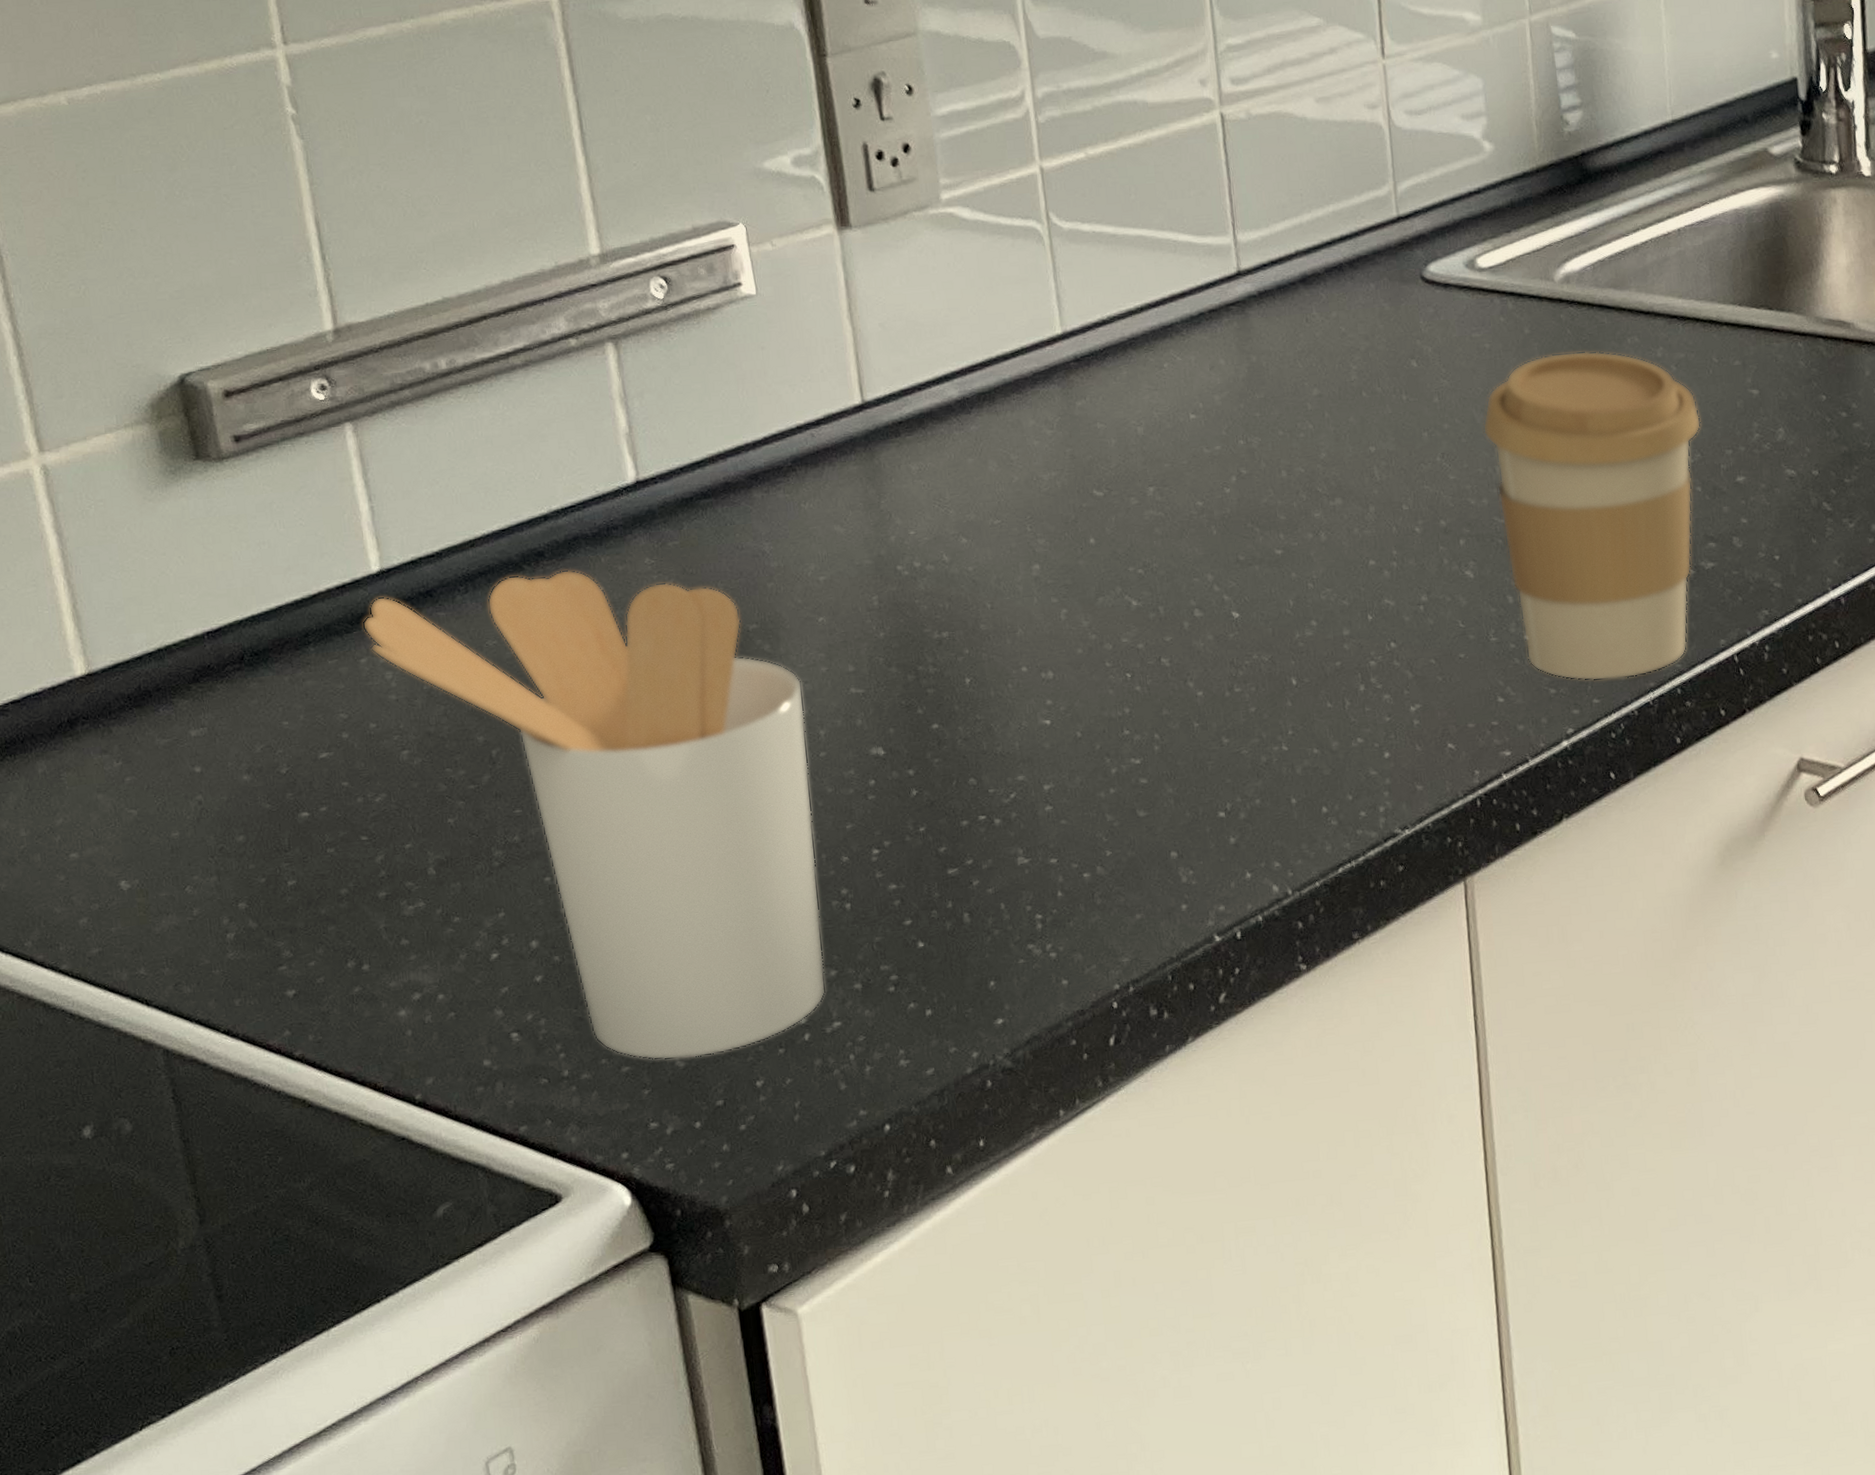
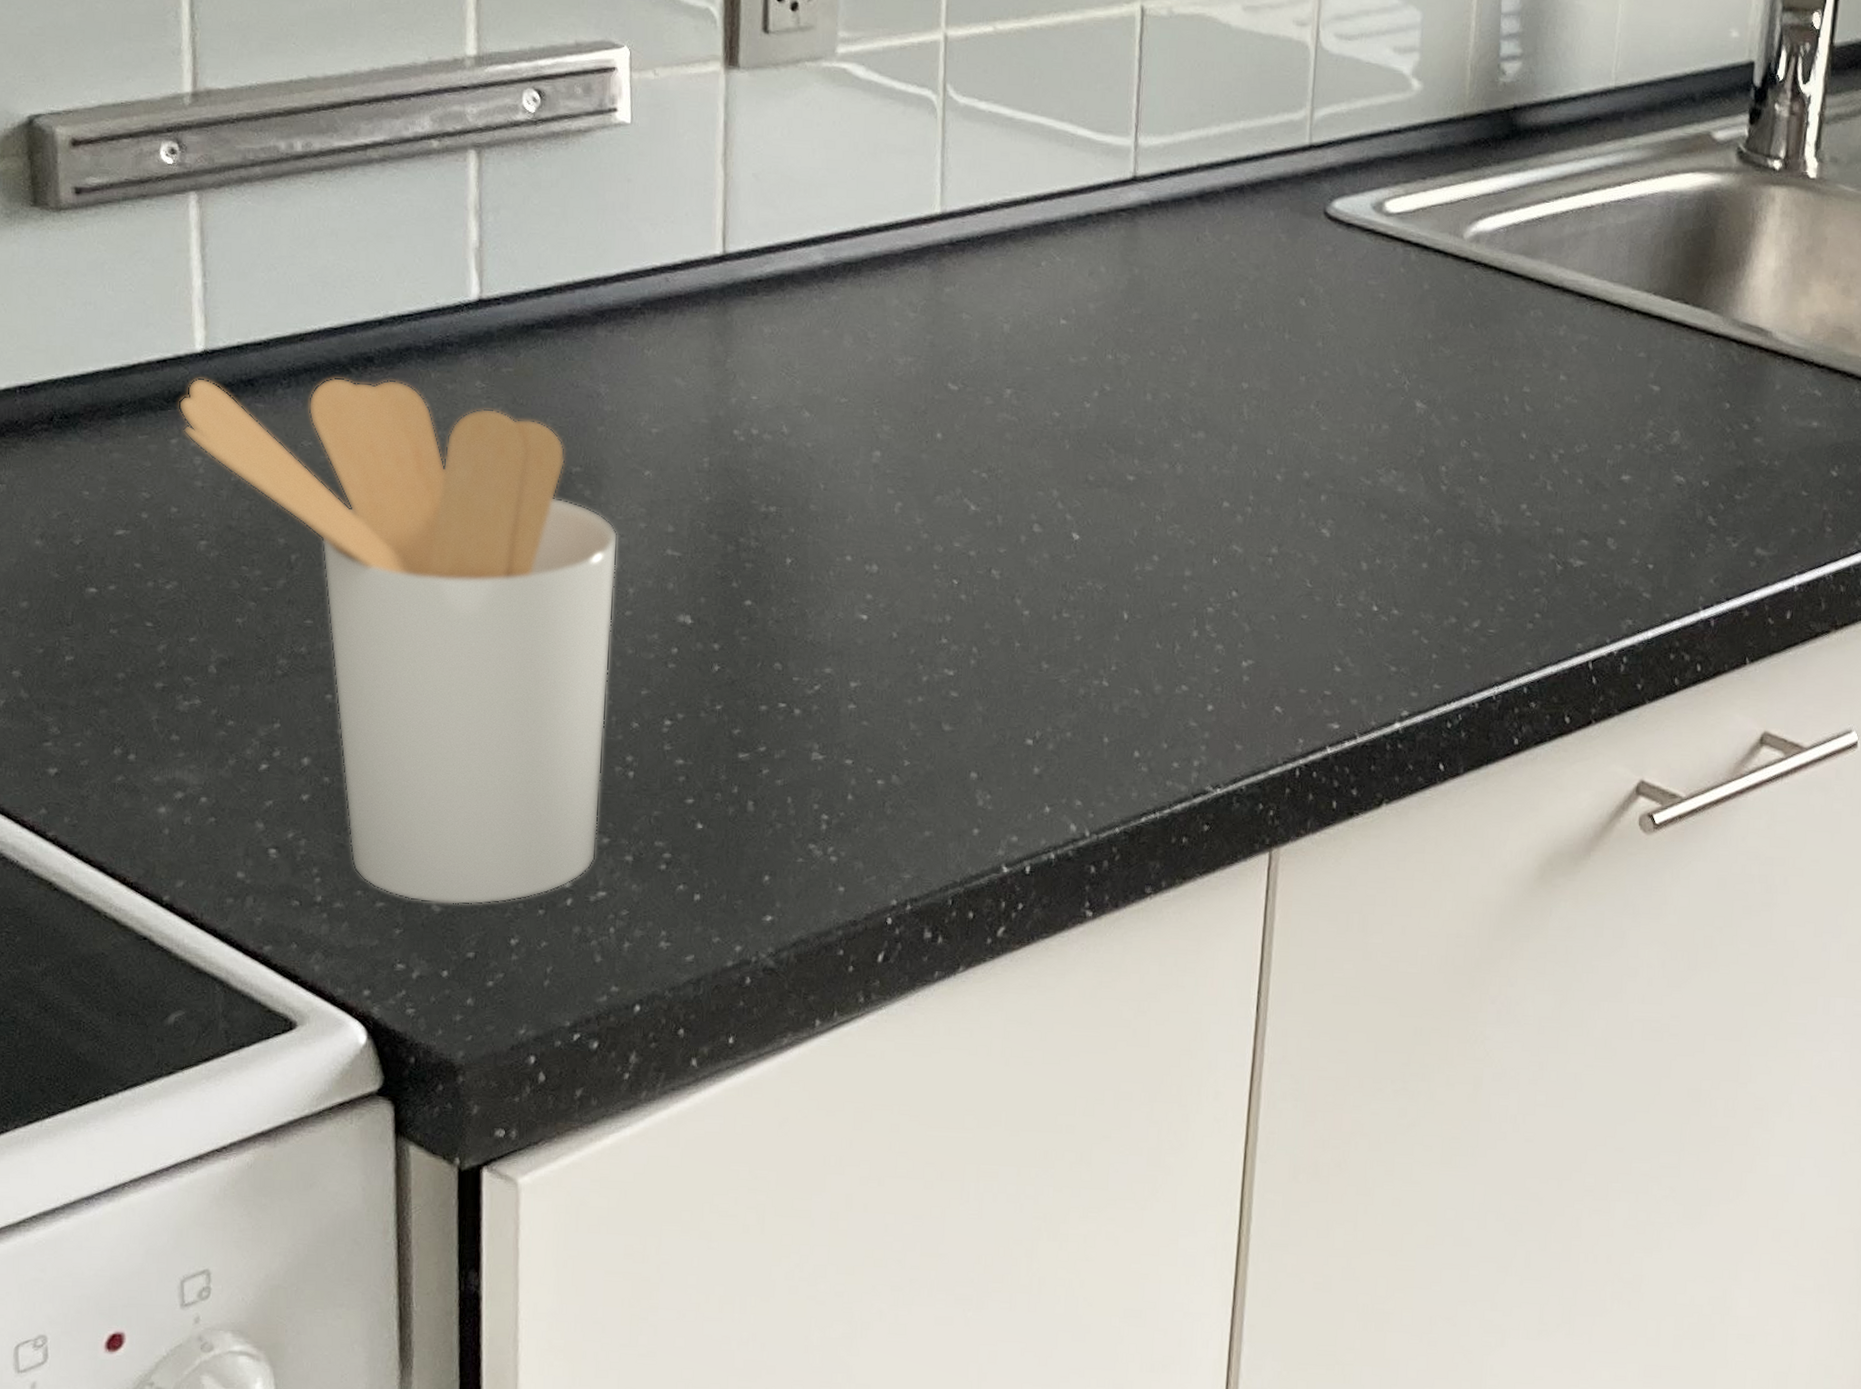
coffee cup: present [1482,350,1701,682] -> none [1363,314,1594,669]

